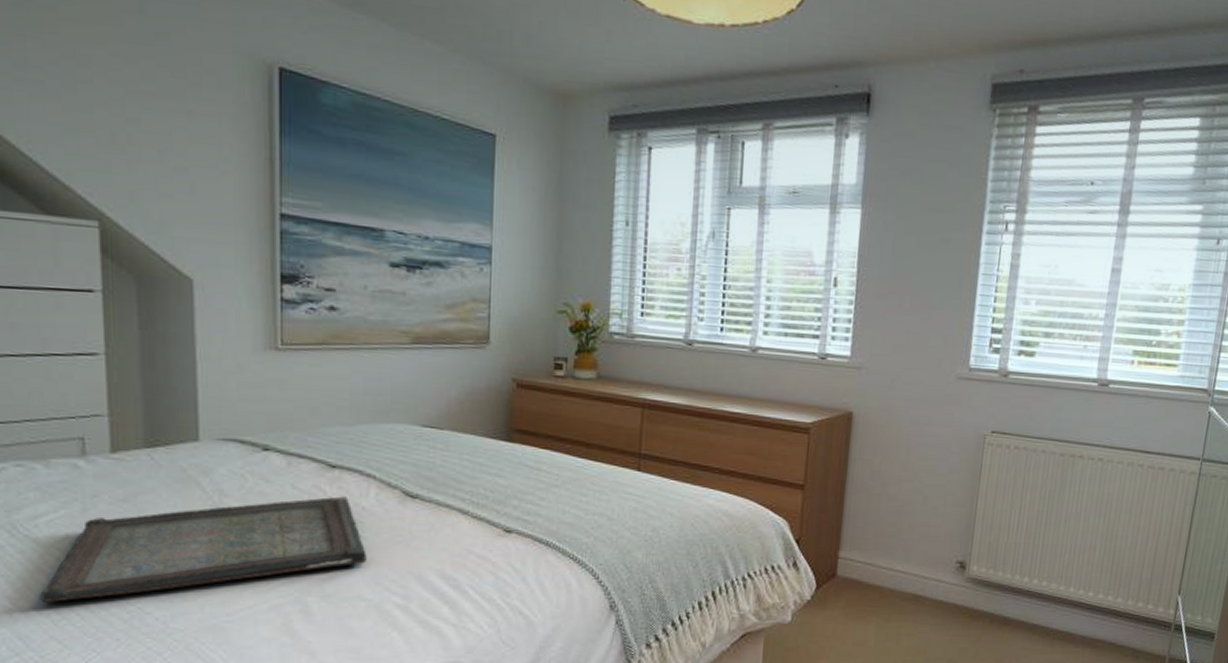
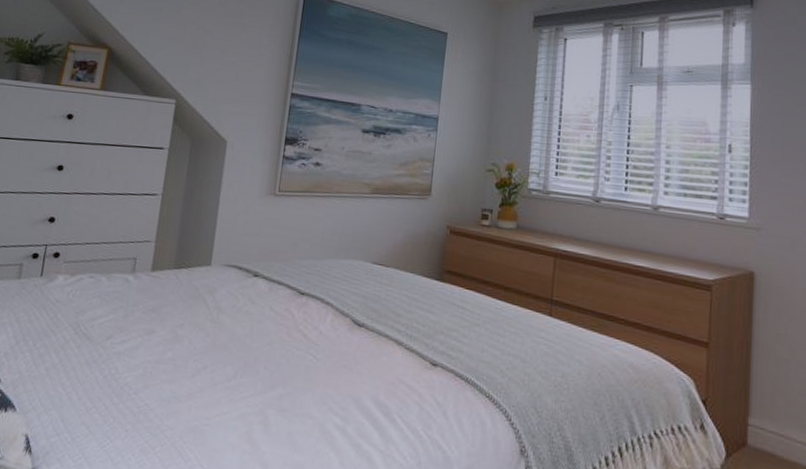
serving tray: present [40,496,367,602] -> none [82,320,319,392]

